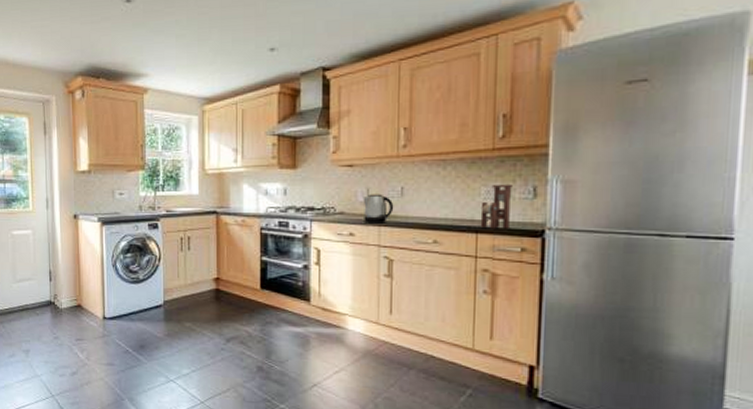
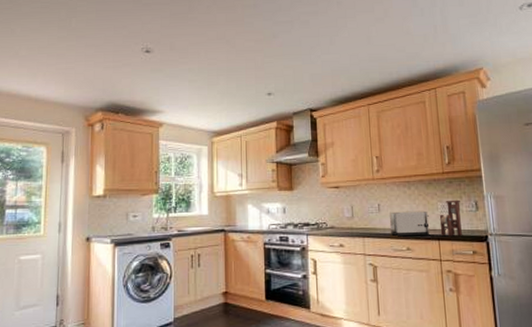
kettle: present [363,194,394,225] -> none [348,210,374,237]
toaster: none [413,196,467,227] -> present [388,210,430,237]

